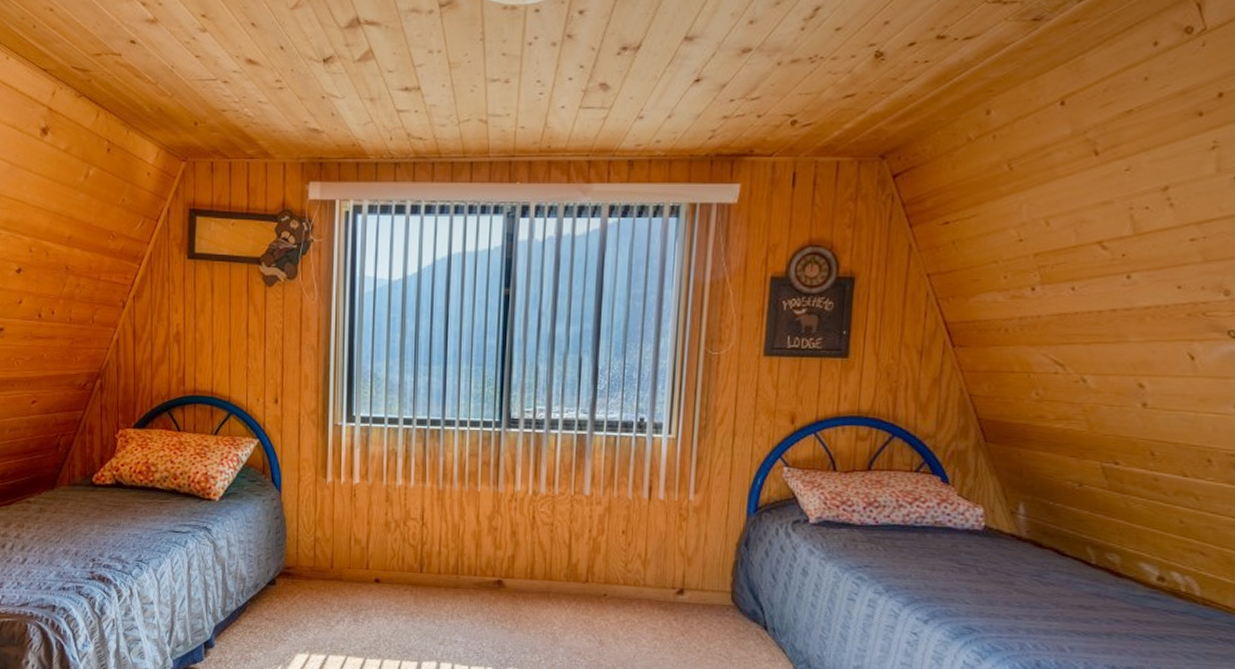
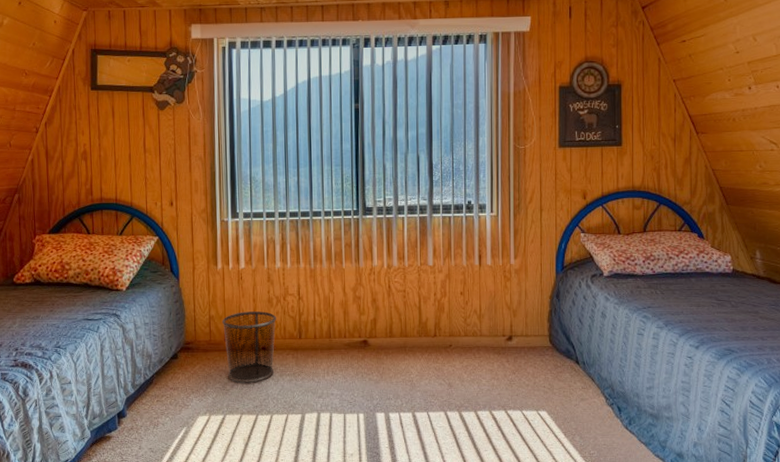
waste bin: none [329,535,394,620] -> present [221,311,276,382]

